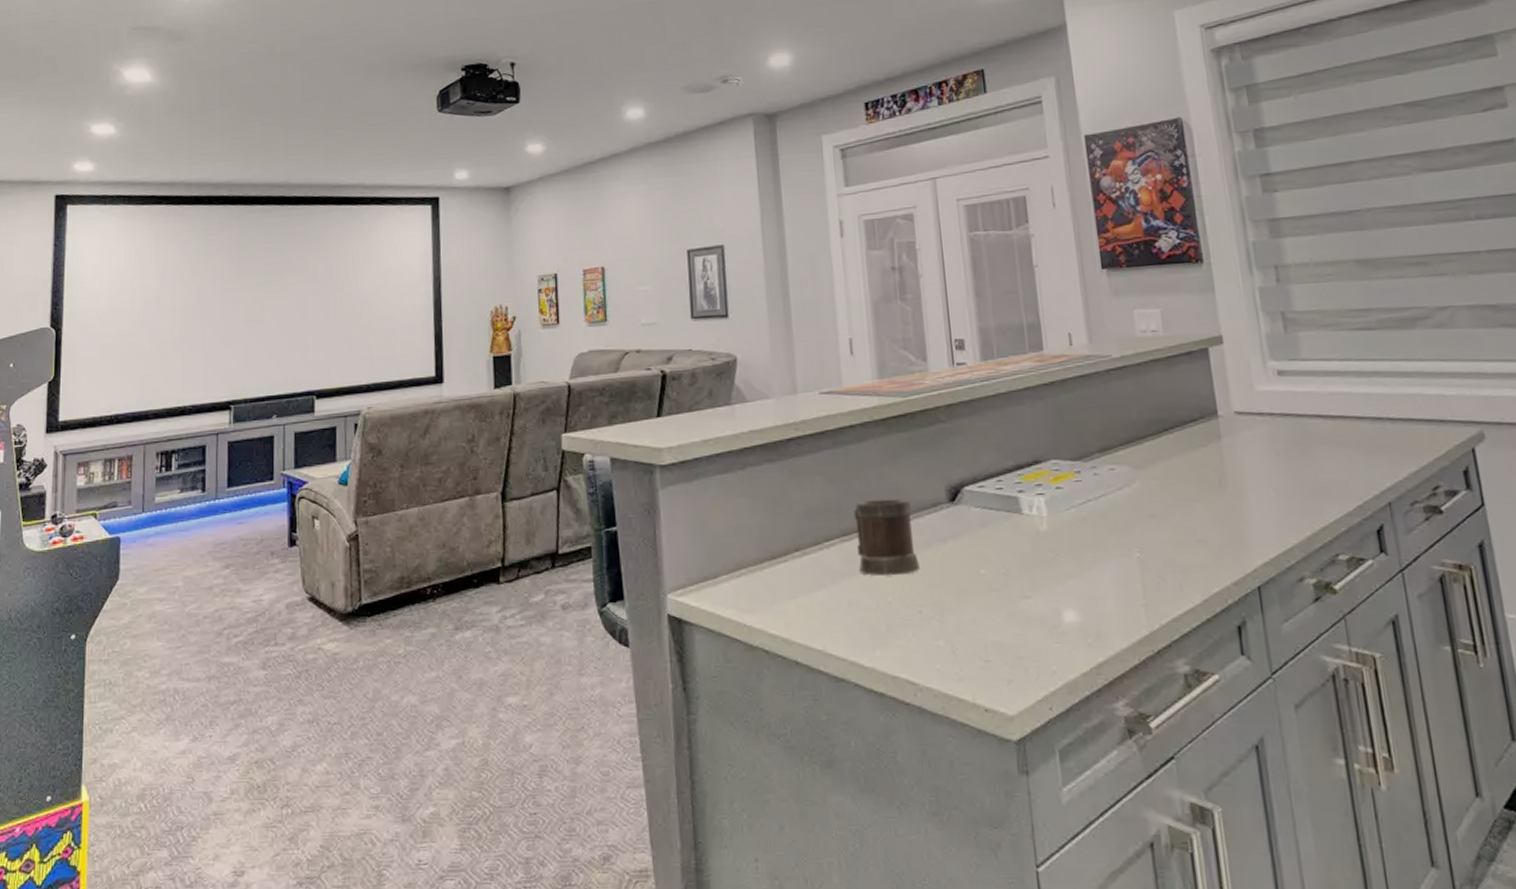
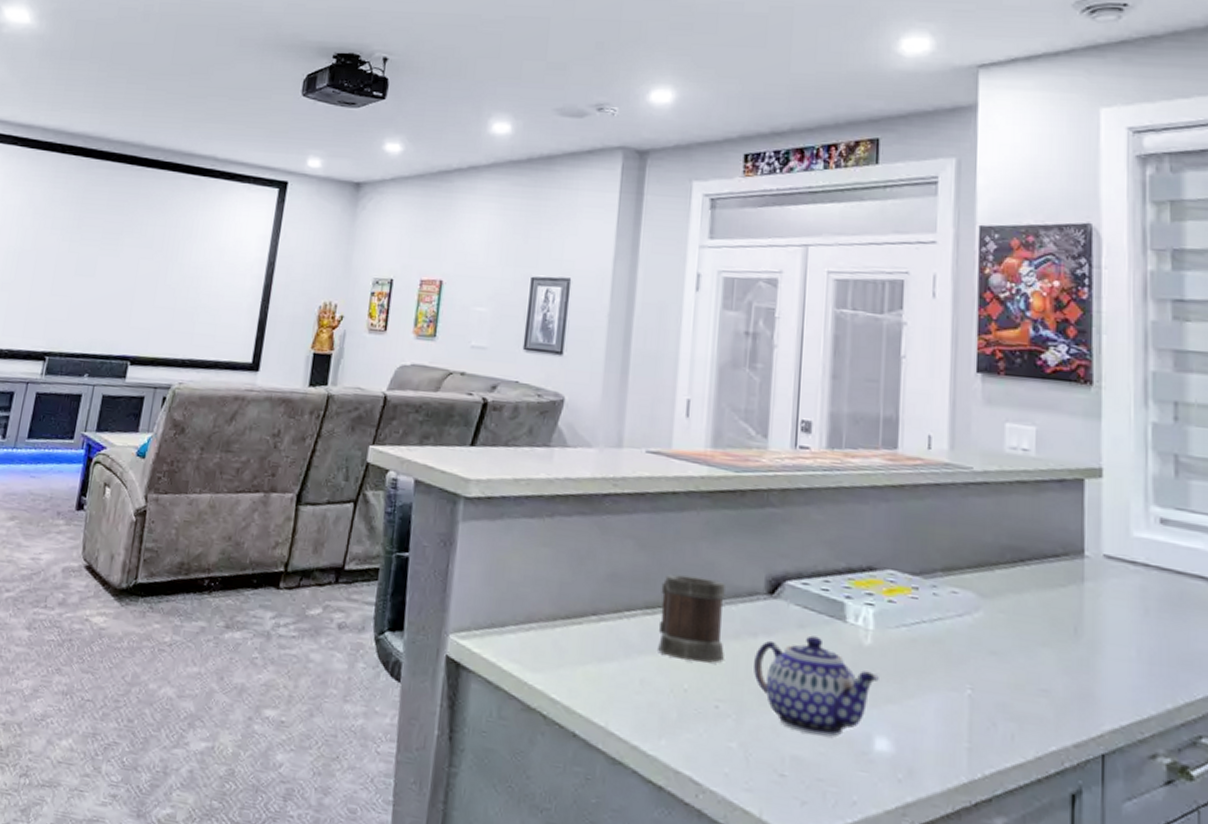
teapot: none [947,531,1059,620] -> present [754,635,879,737]

